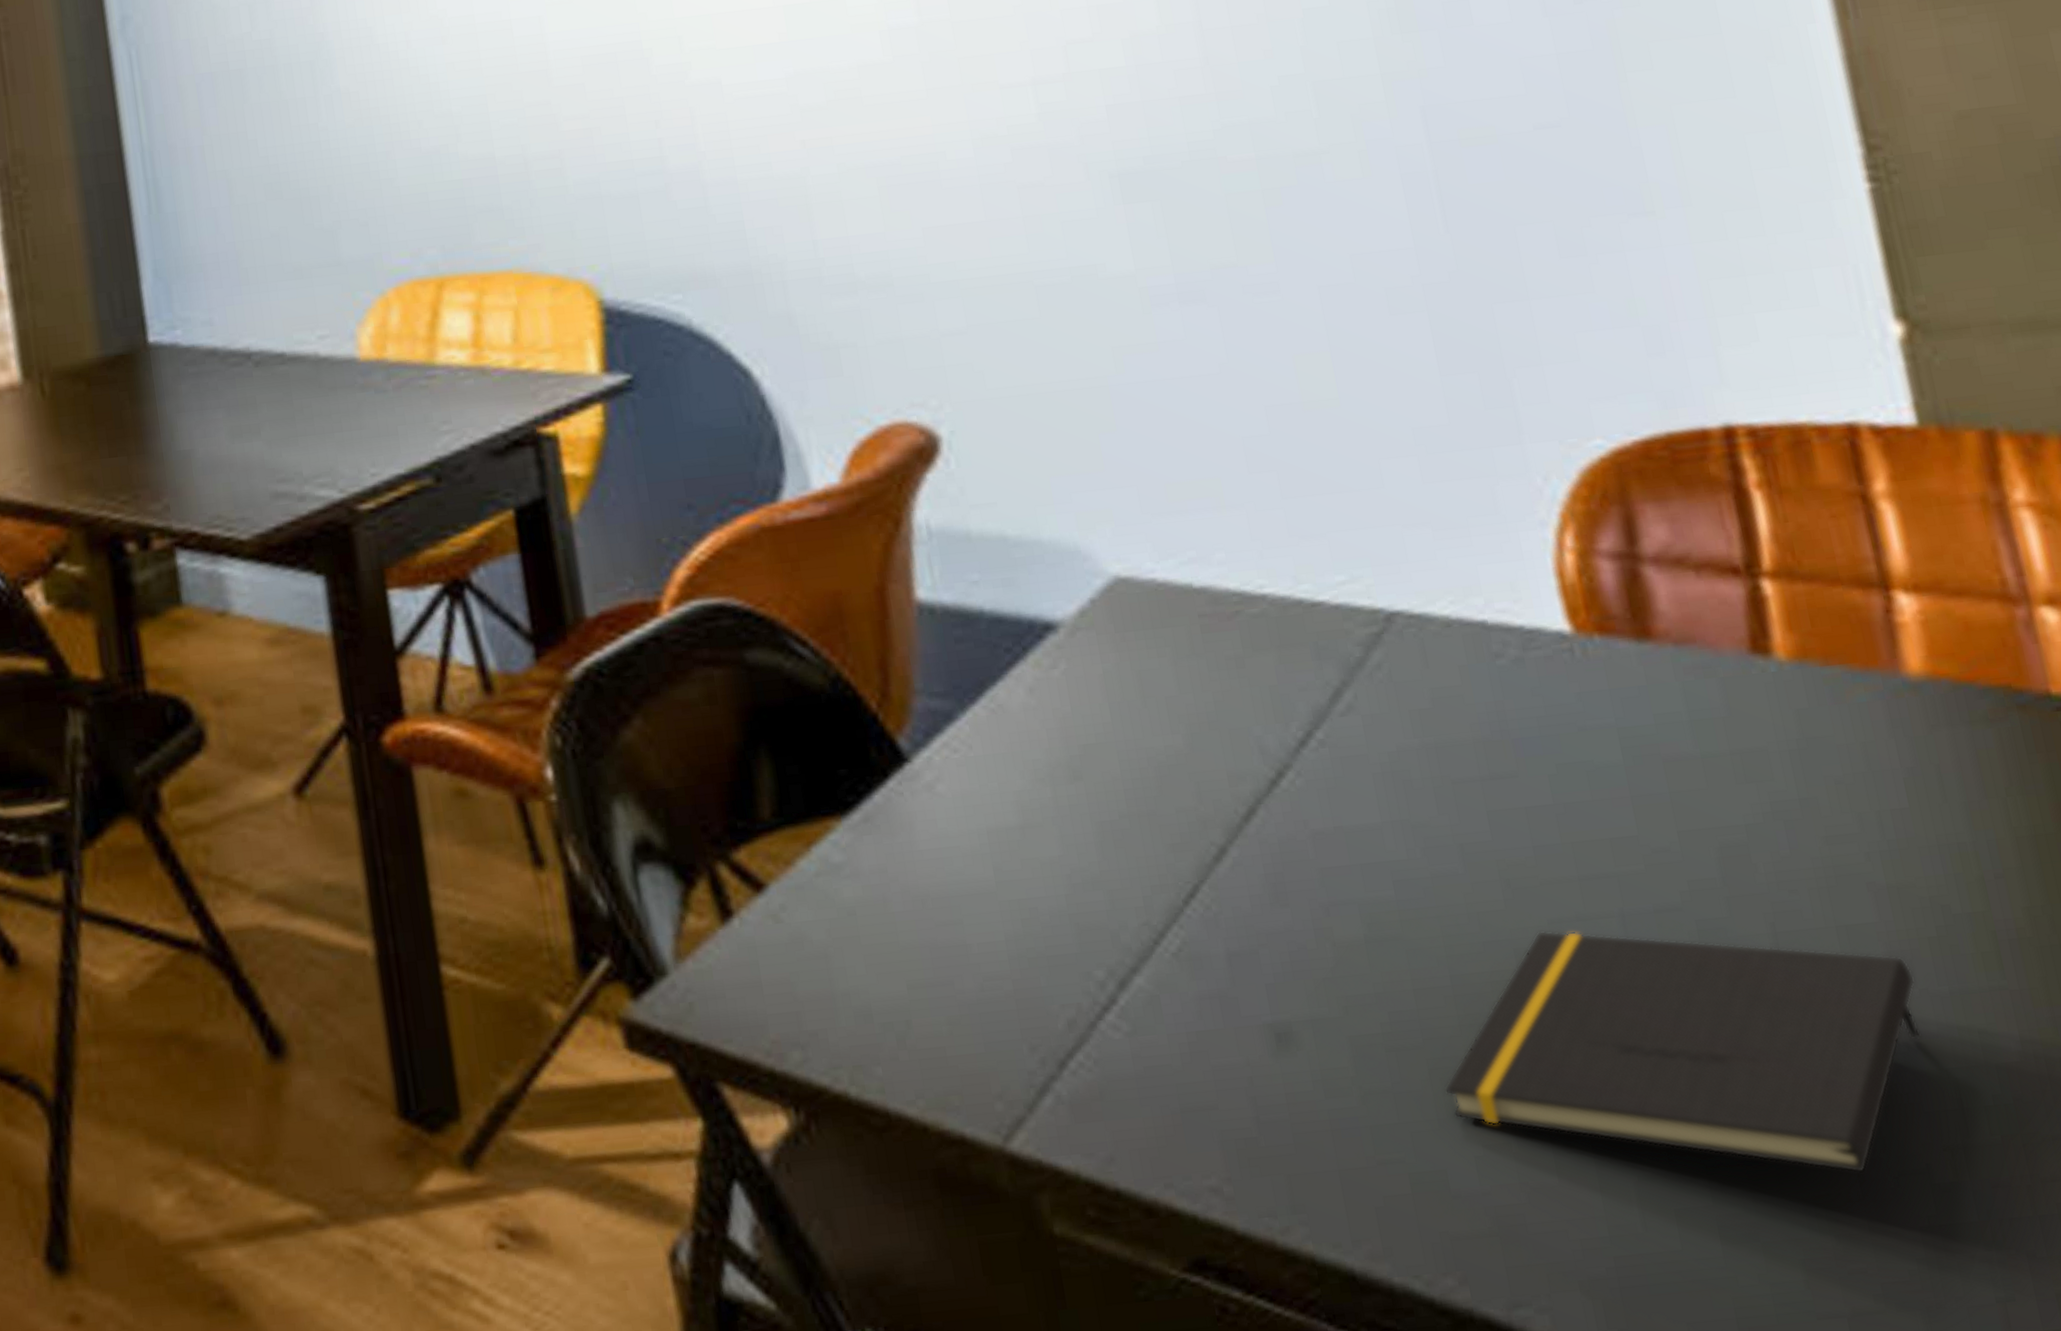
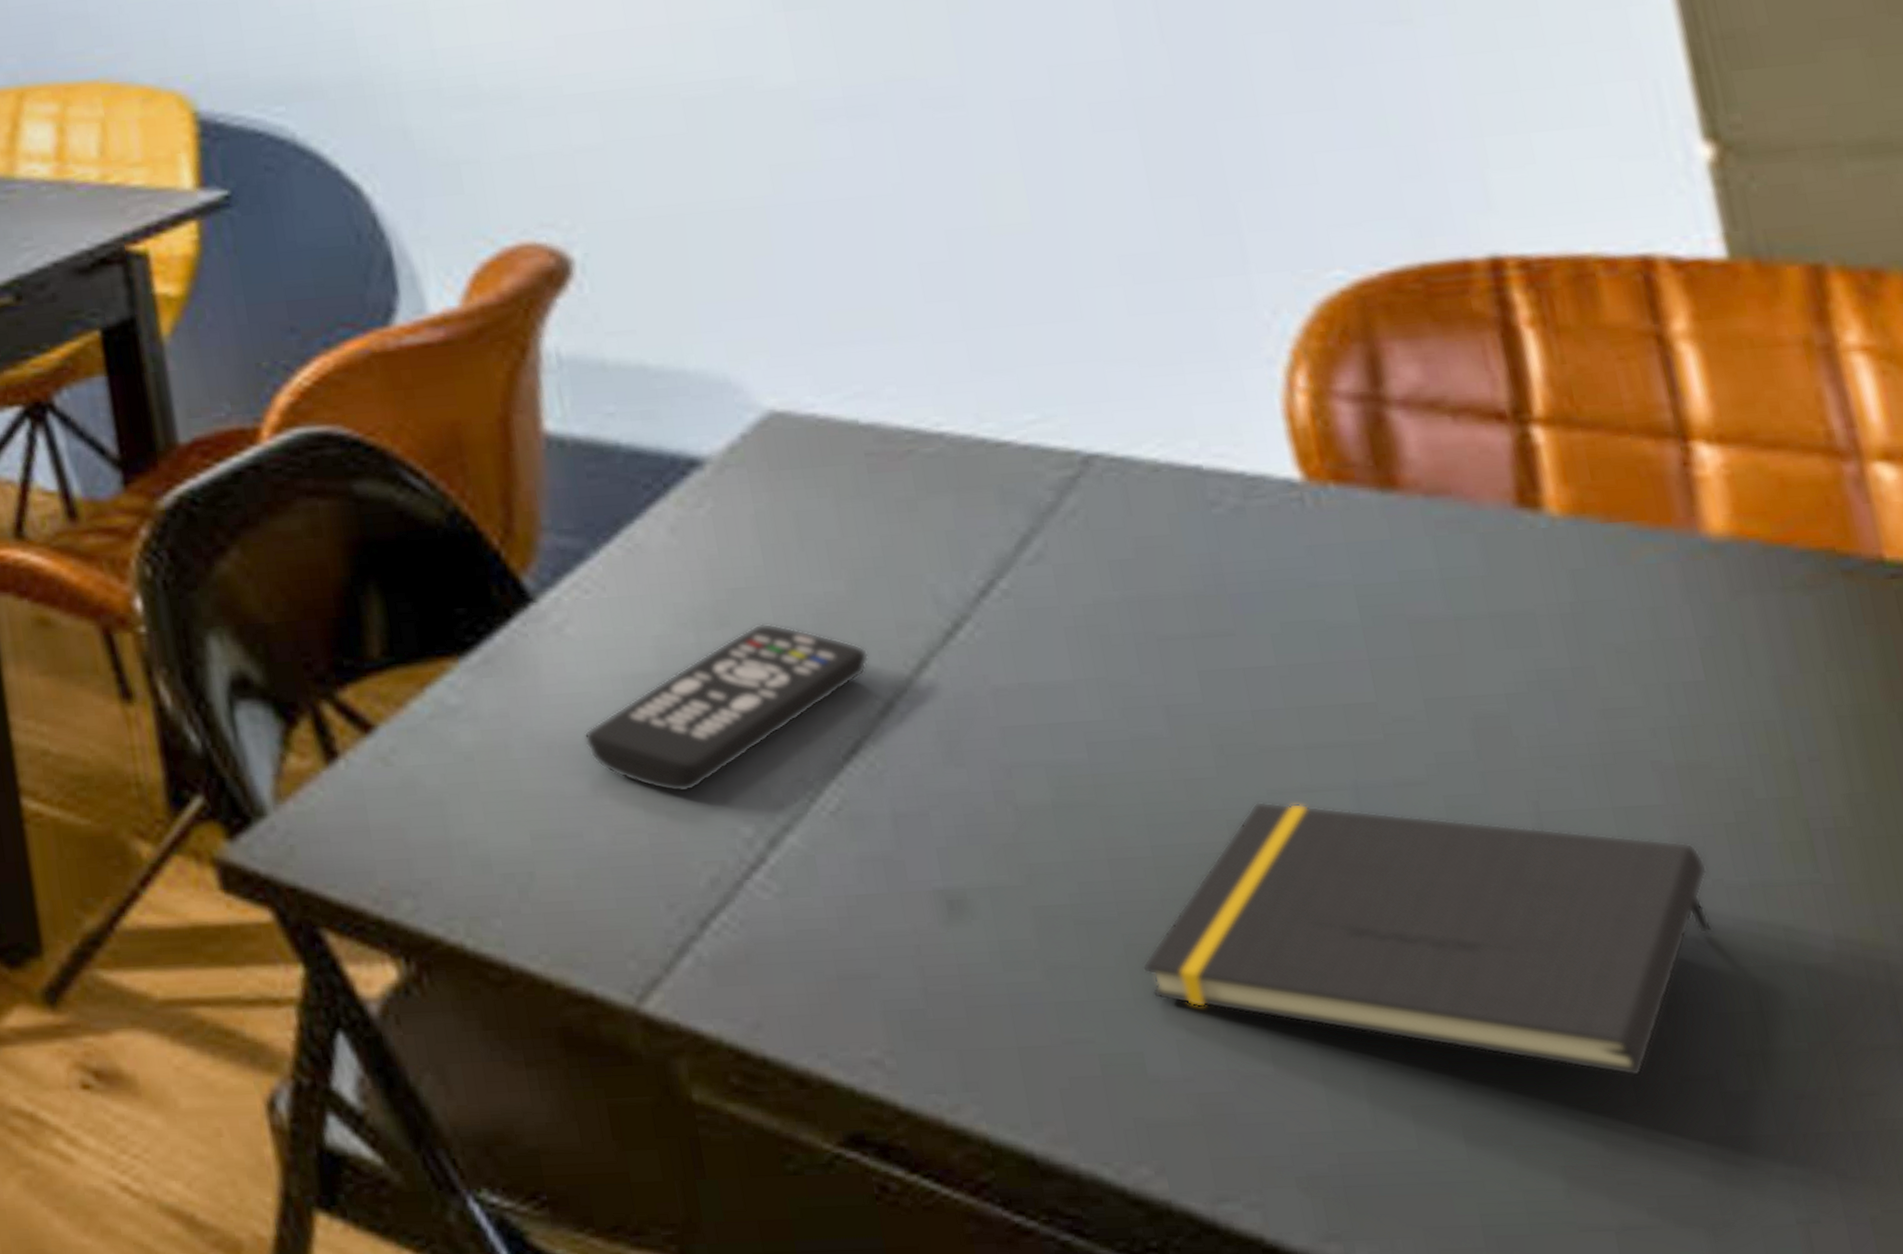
remote control: none [954,776,1205,940] -> present [584,623,869,792]

